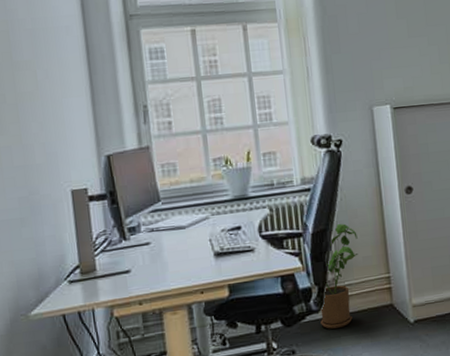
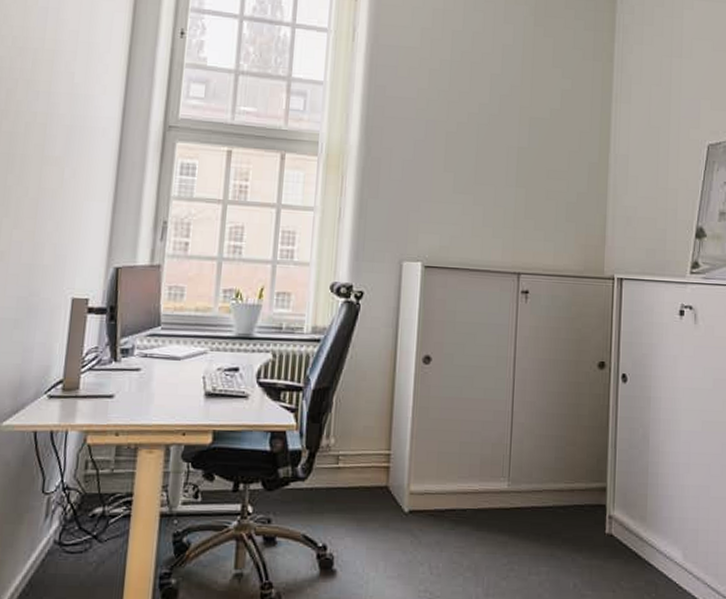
house plant: present [320,223,358,329] -> none [305,384,362,503]

